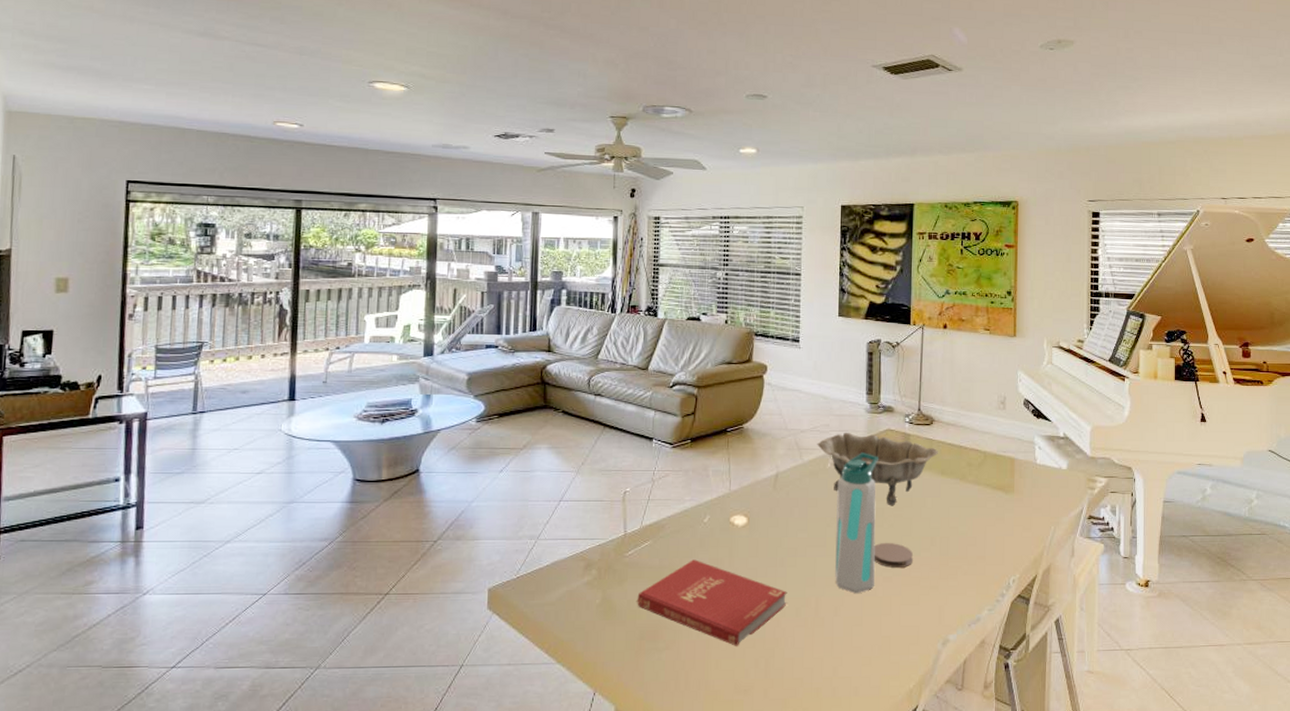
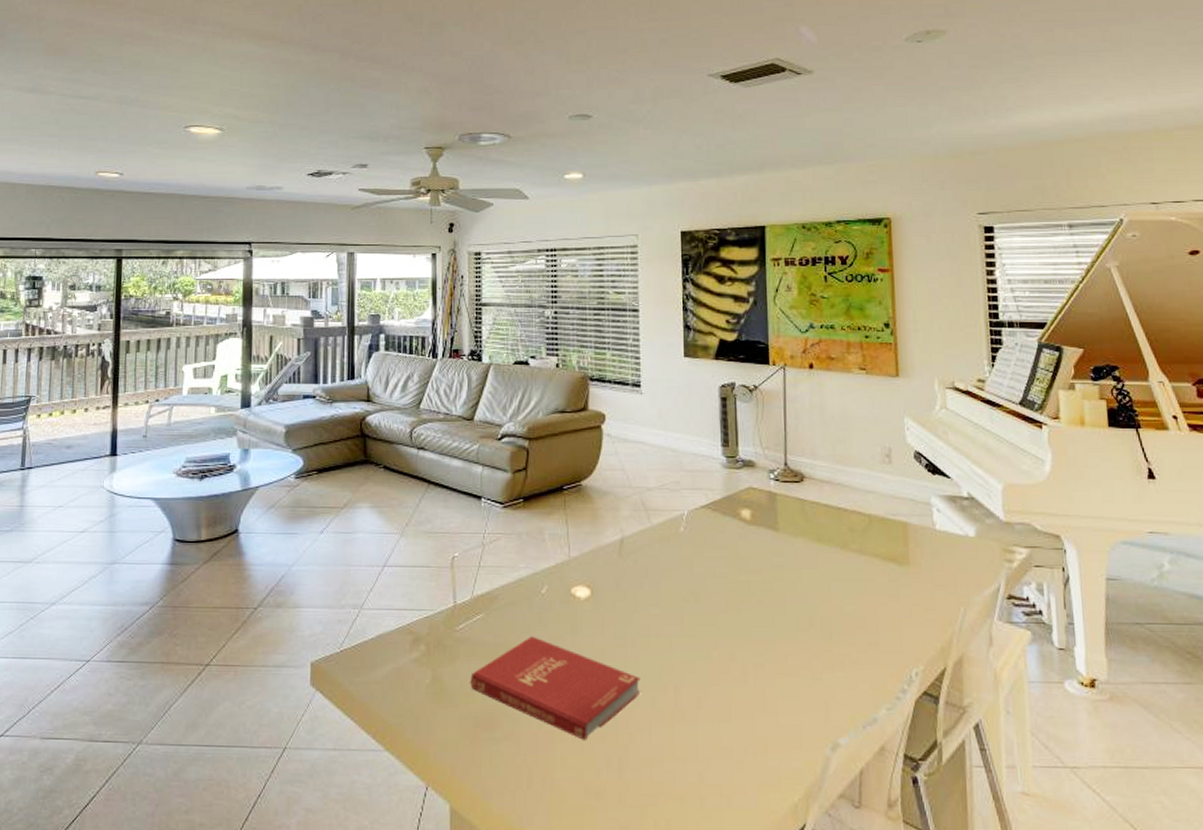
decorative bowl: present [817,432,938,506] -> none [667,490,812,579]
water bottle: present [835,453,878,593] -> none [693,515,743,682]
coaster: present [874,542,913,568] -> none [740,621,788,653]

